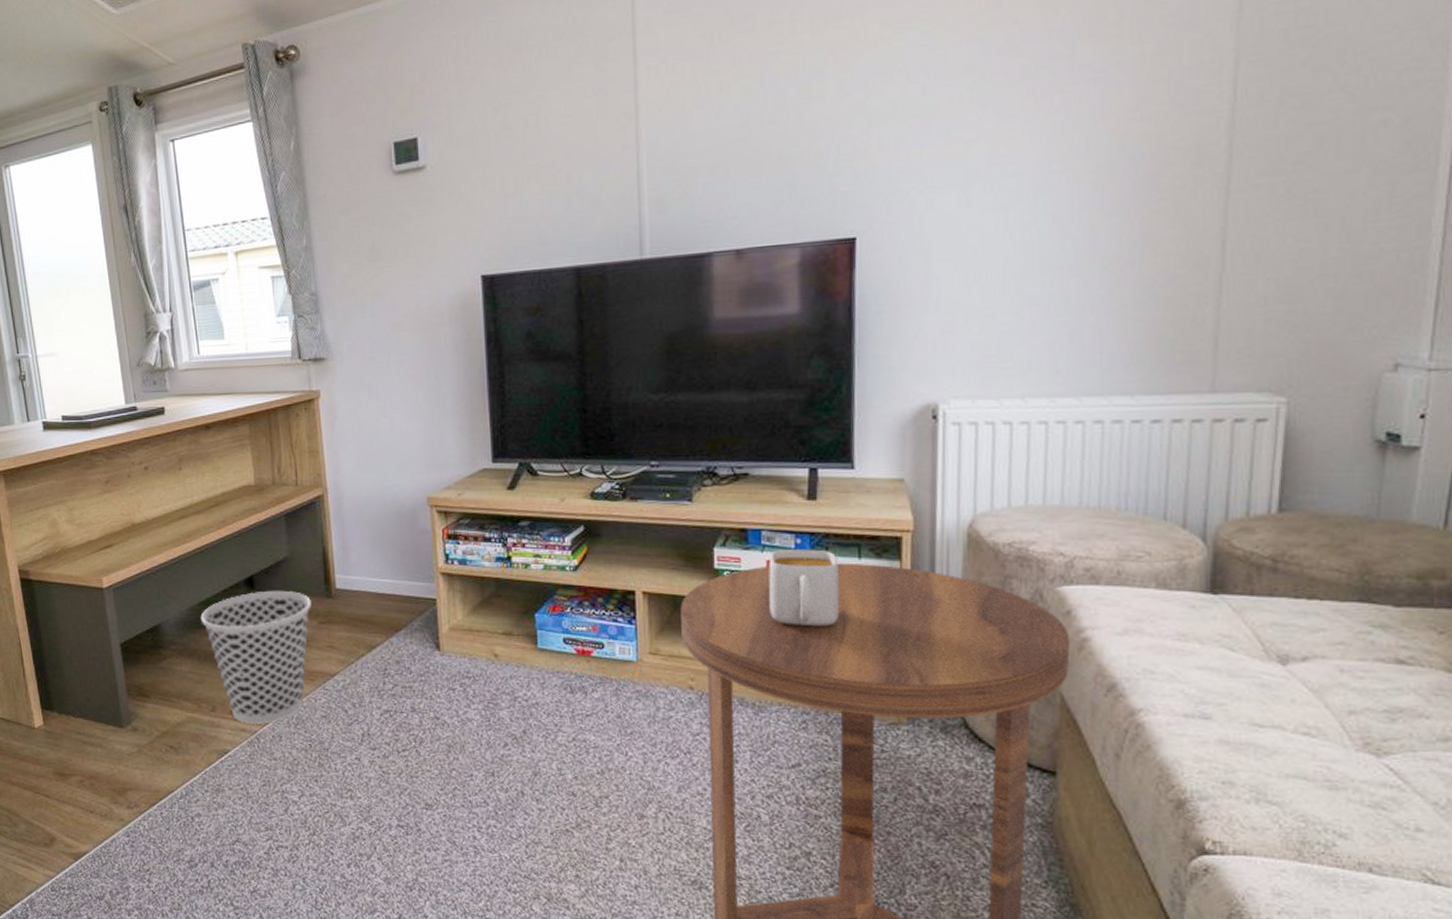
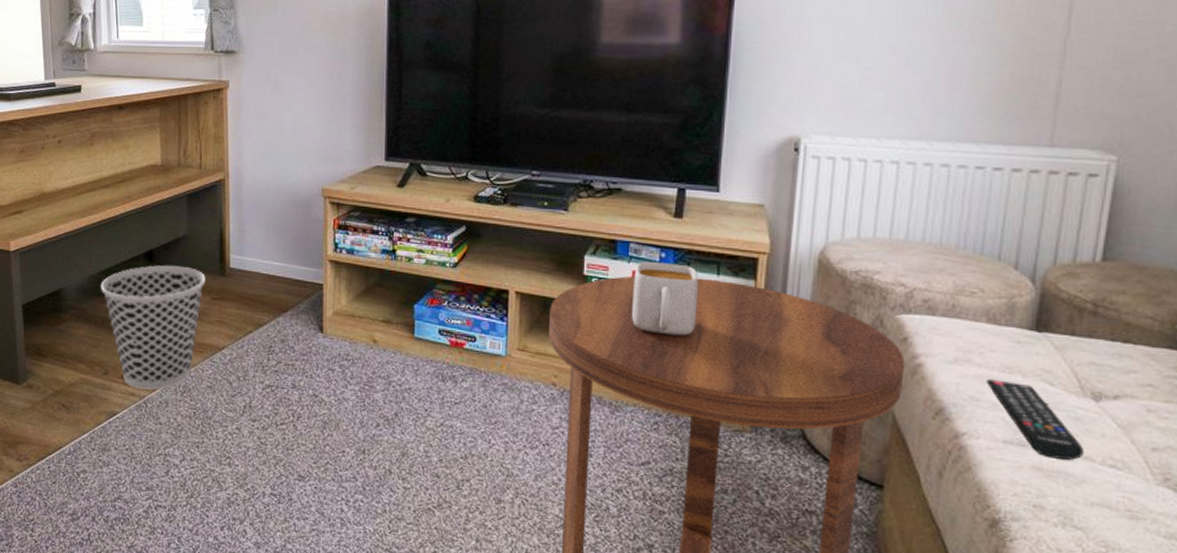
remote control: none [1160,649,1273,730] -> present [986,379,1083,460]

